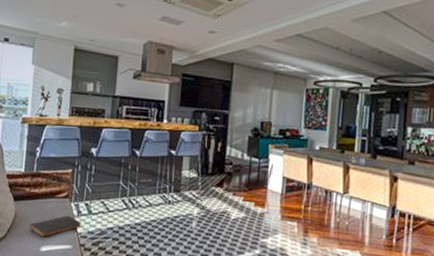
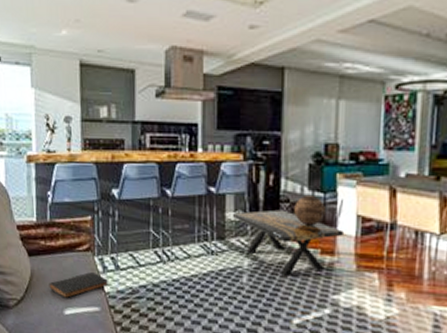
coffee table: none [188,170,272,223] -> present [233,209,343,276]
decorative globe: none [235,159,260,184] -> present [294,194,325,226]

